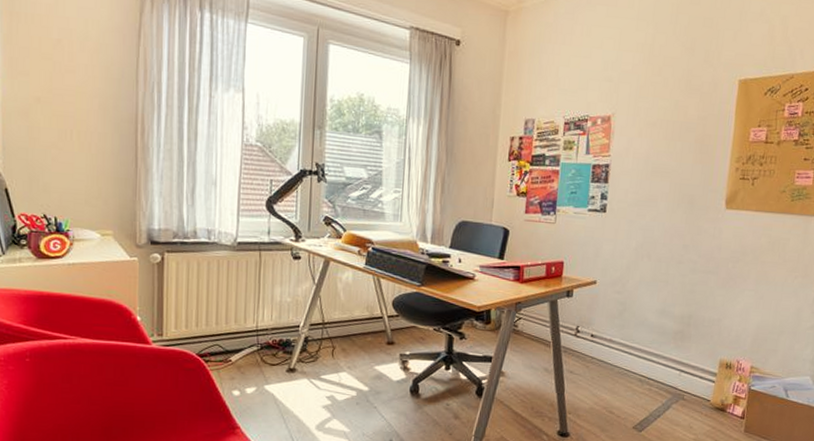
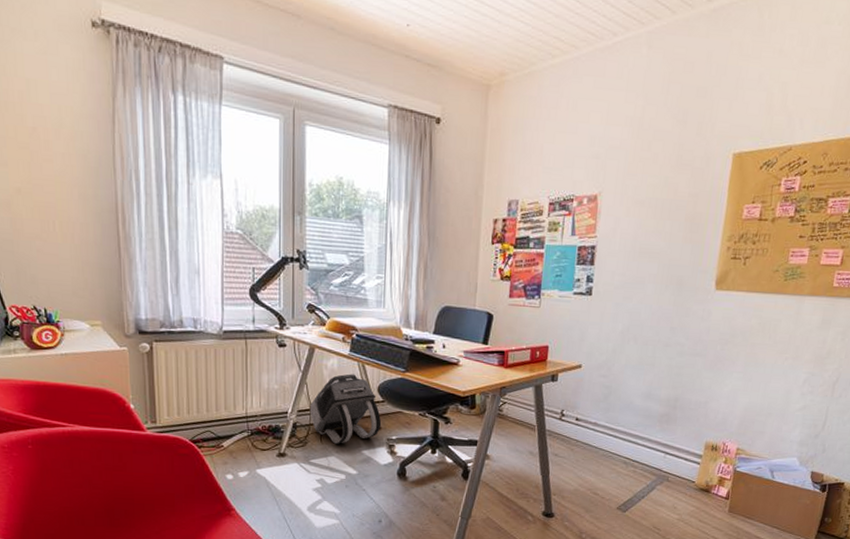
backpack: none [322,287,396,359] -> present [310,374,382,444]

